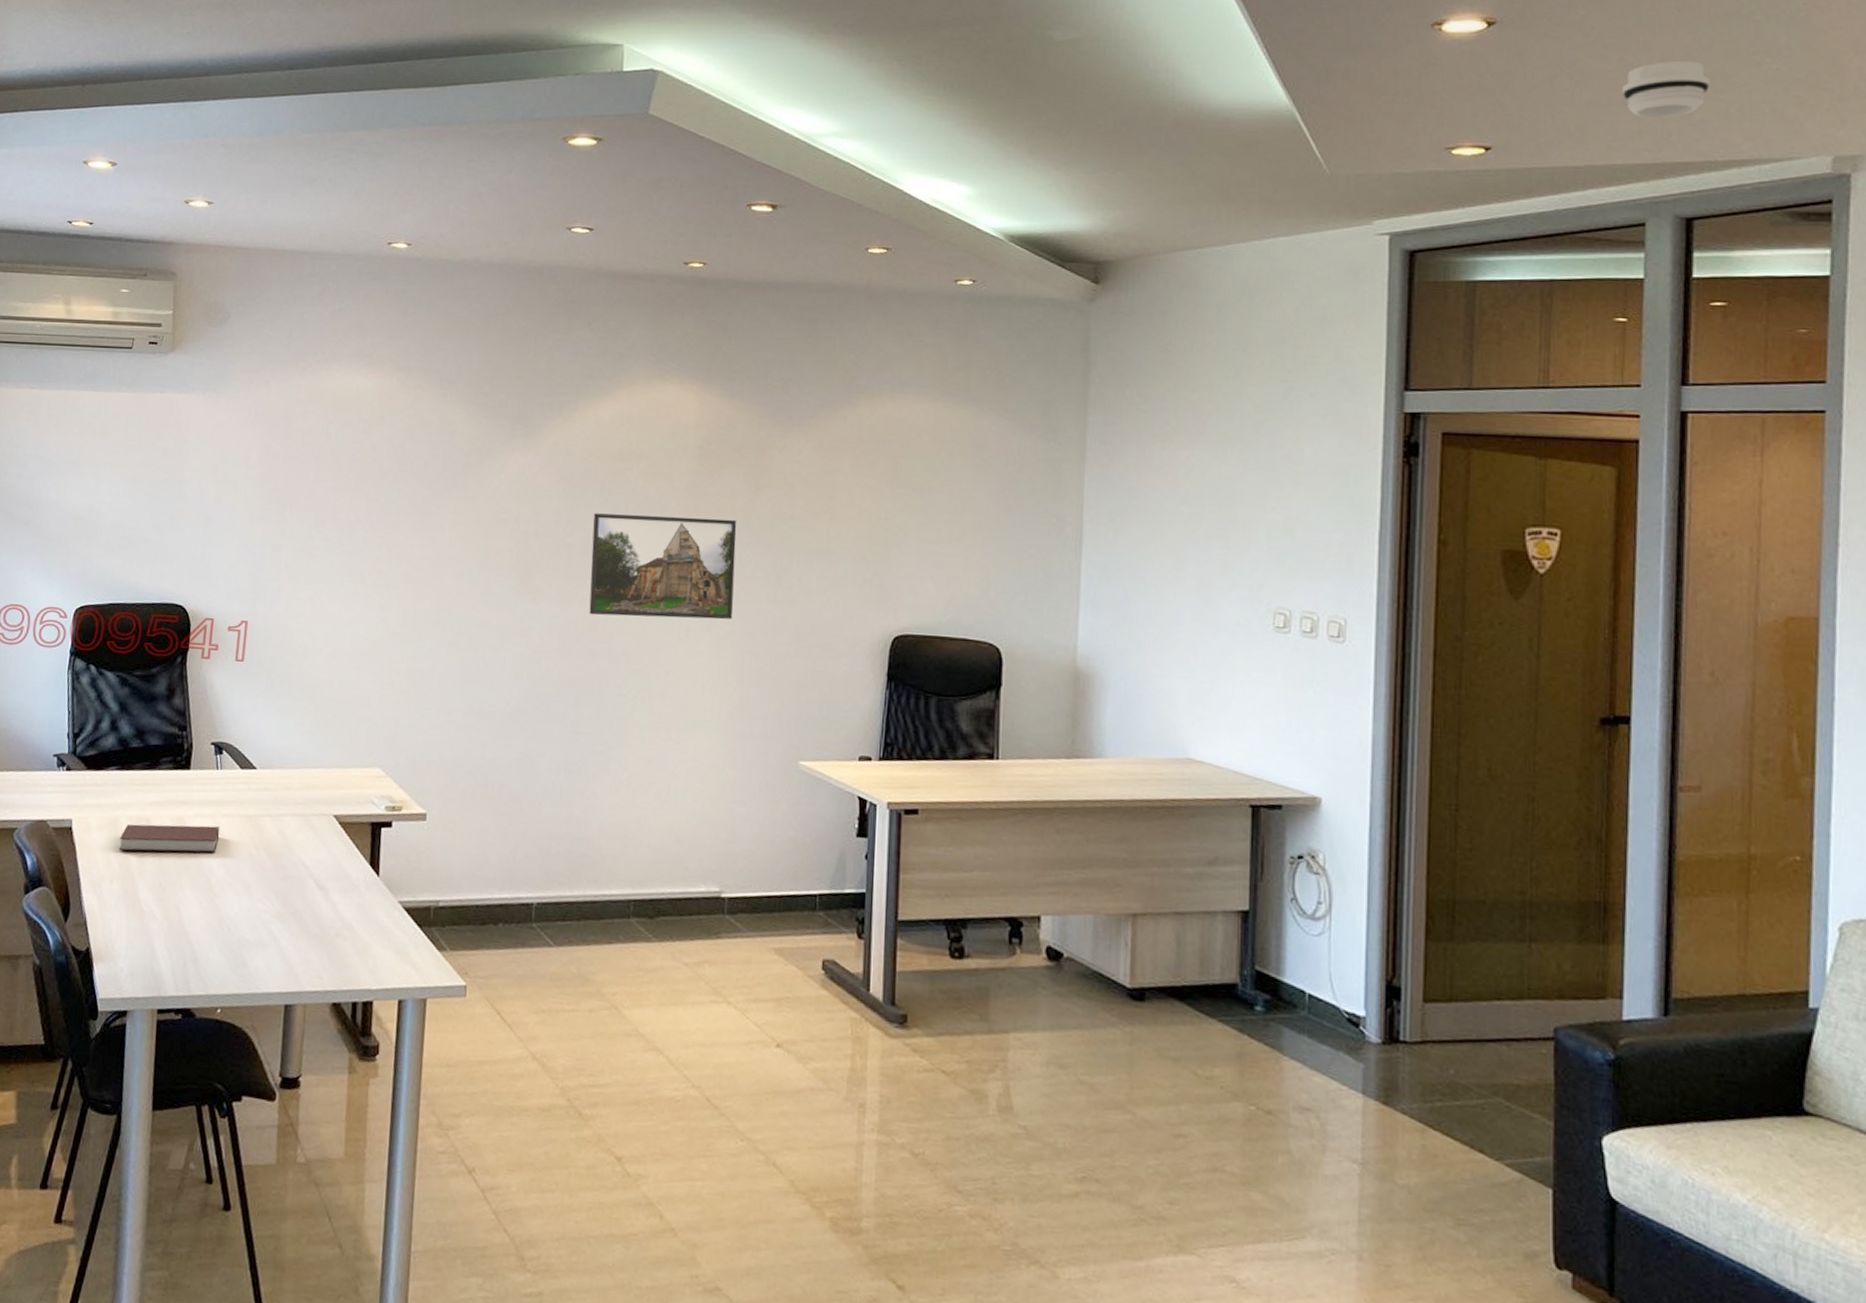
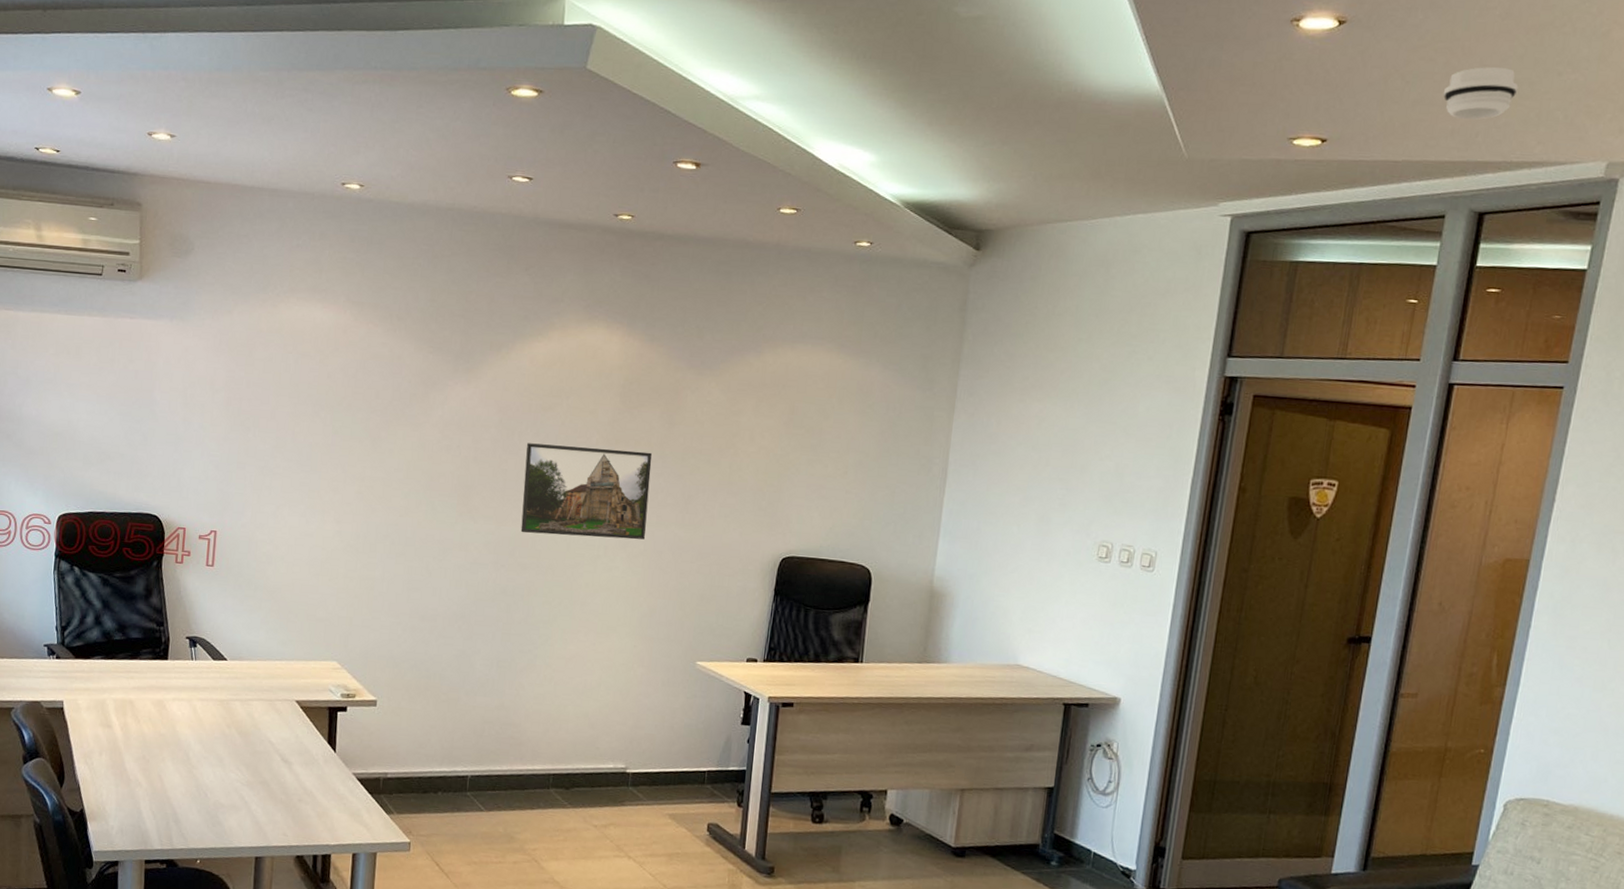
notebook: present [119,824,220,853] -> none [106,705,196,731]

